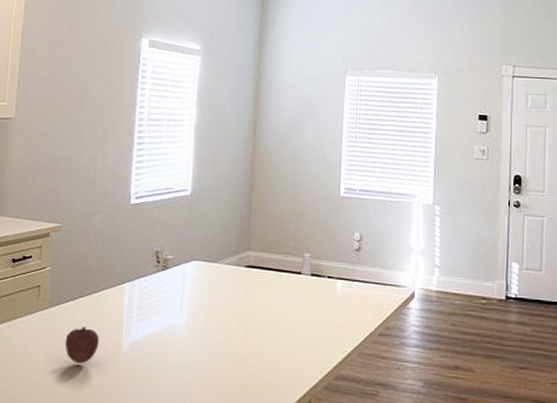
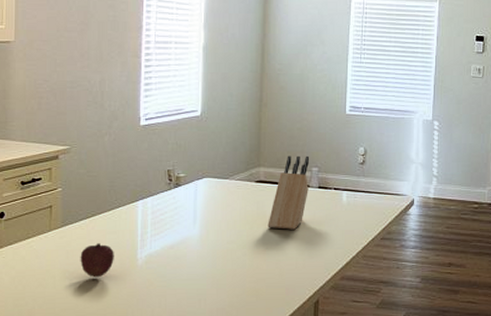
knife block: none [257,239,301,321] -> present [268,155,309,230]

